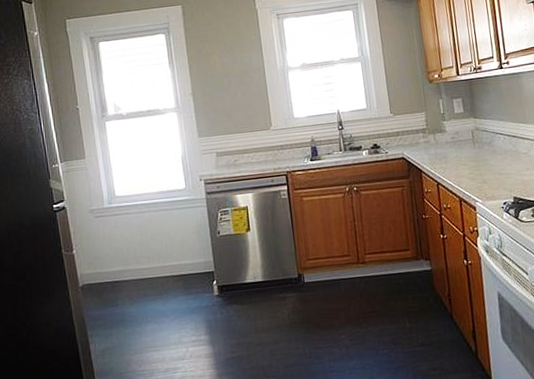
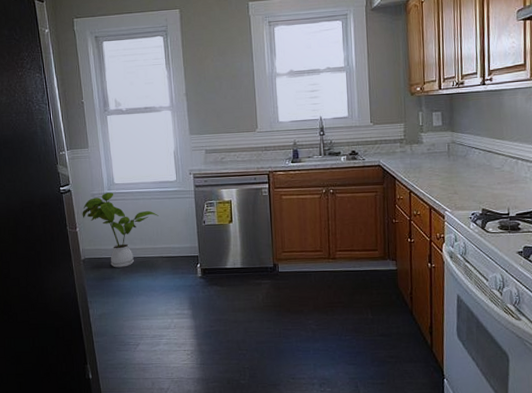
house plant: none [79,206,167,293] -> present [82,192,159,268]

